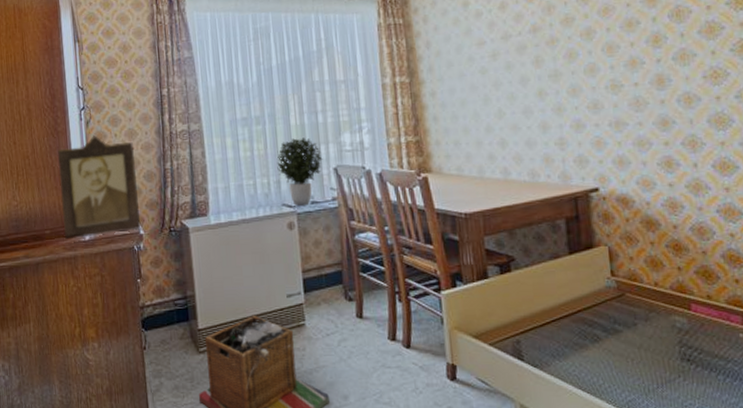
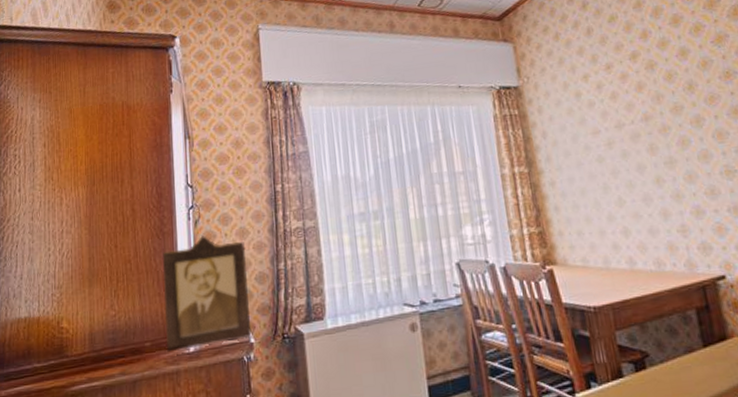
potted plant: present [277,137,323,207] -> none [397,232,445,306]

